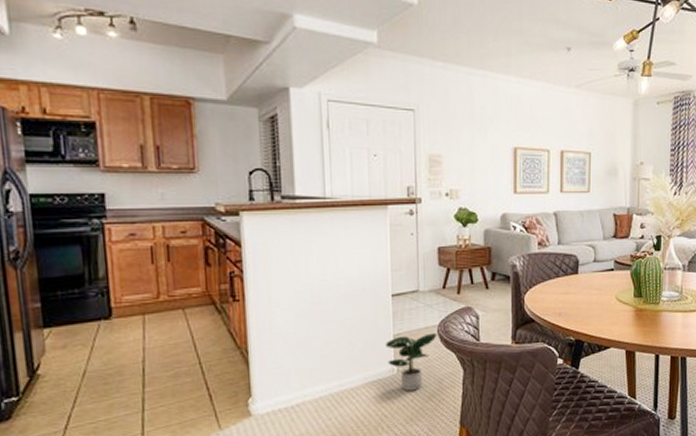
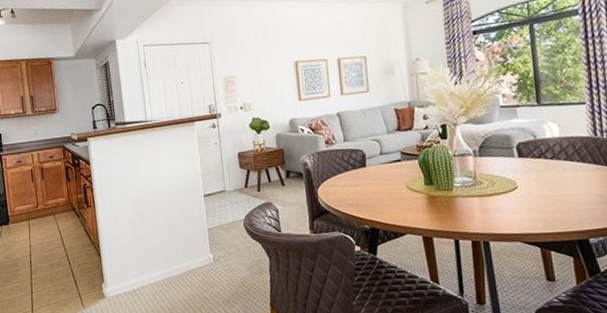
potted plant: present [385,333,438,391] -> none [202,226,244,277]

